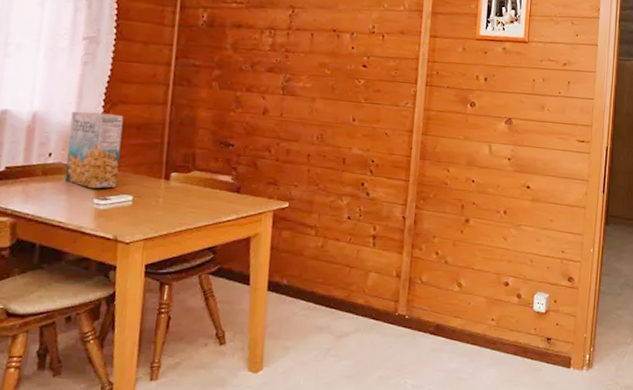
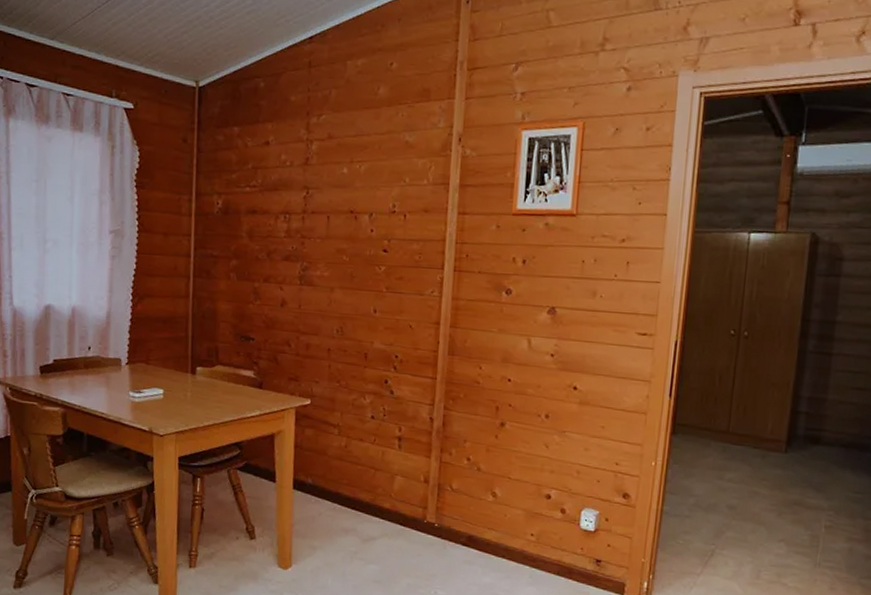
cereal box: present [64,111,124,189] -> none [103,305,151,382]

